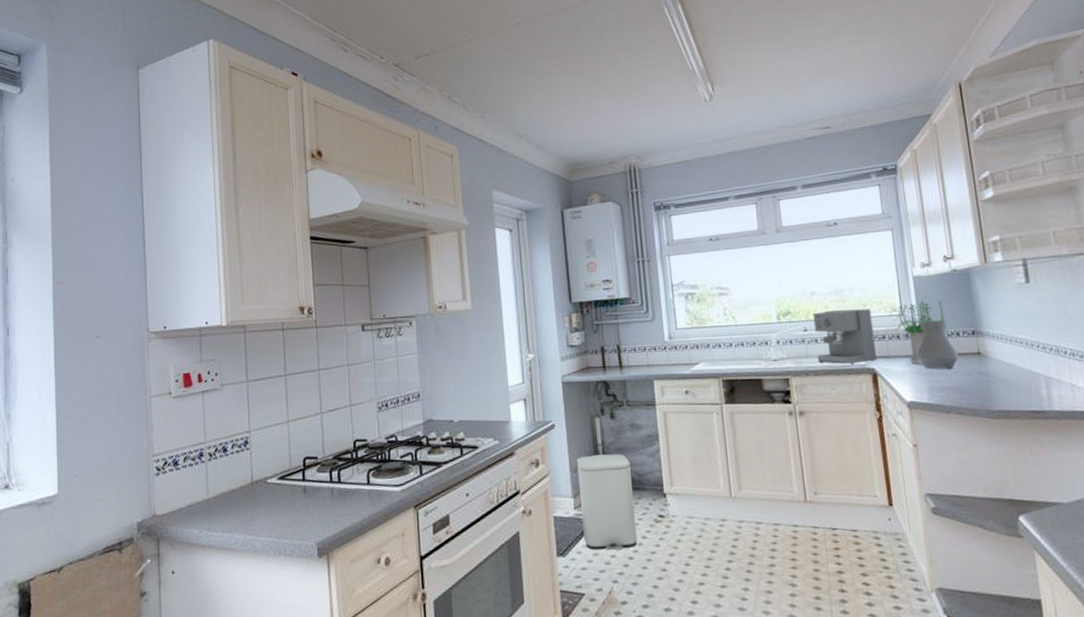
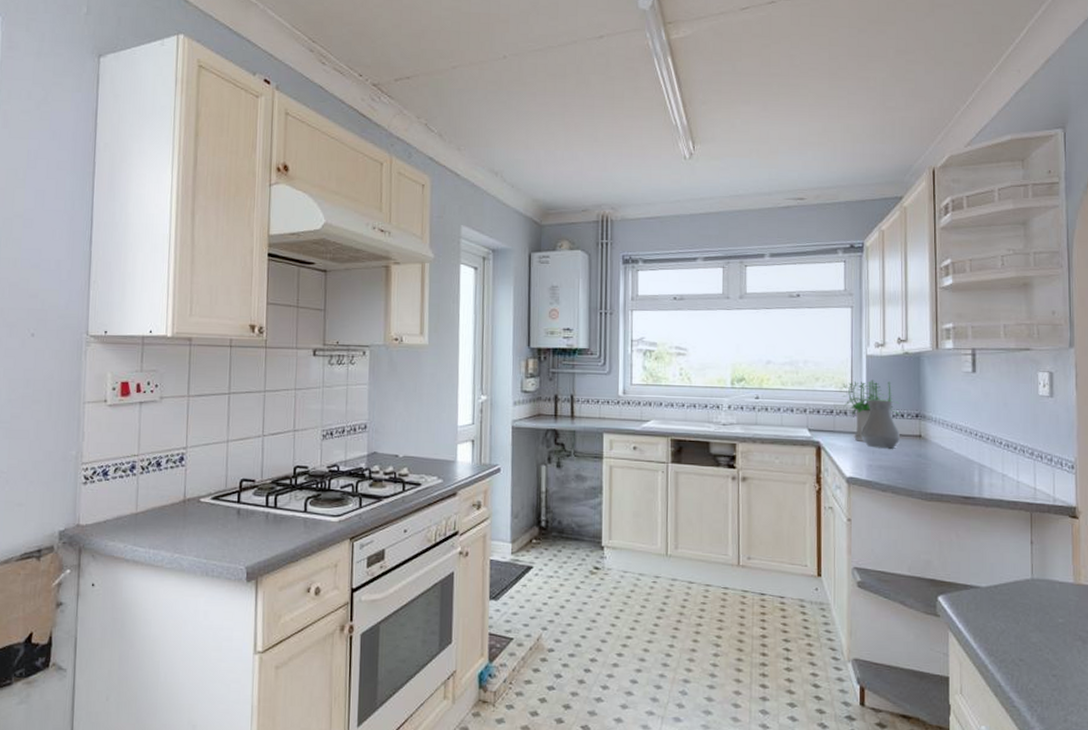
pedal bin: present [577,454,638,551] -> none [517,502,572,599]
coffee maker: present [813,309,878,364] -> none [765,380,823,436]

